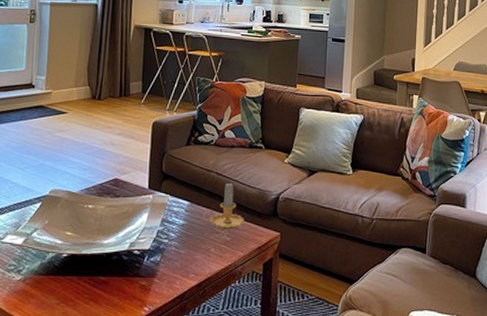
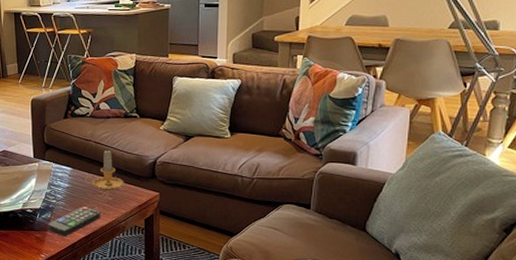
remote control: none [155,248,216,284] -> present [47,207,100,236]

